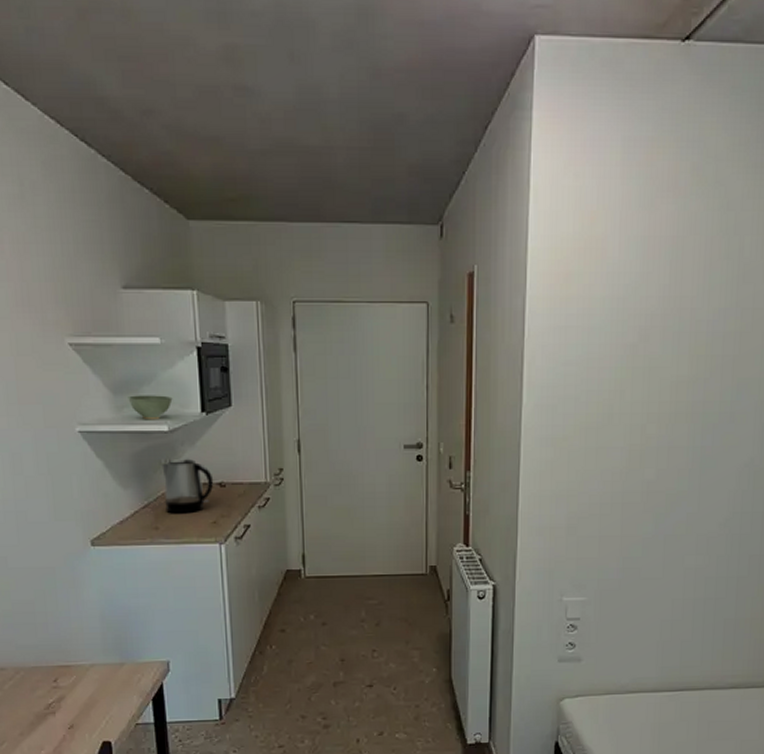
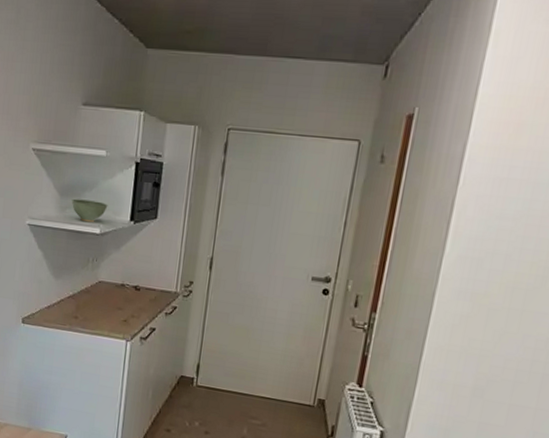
kettle: present [162,458,214,514] -> none [86,258,131,310]

